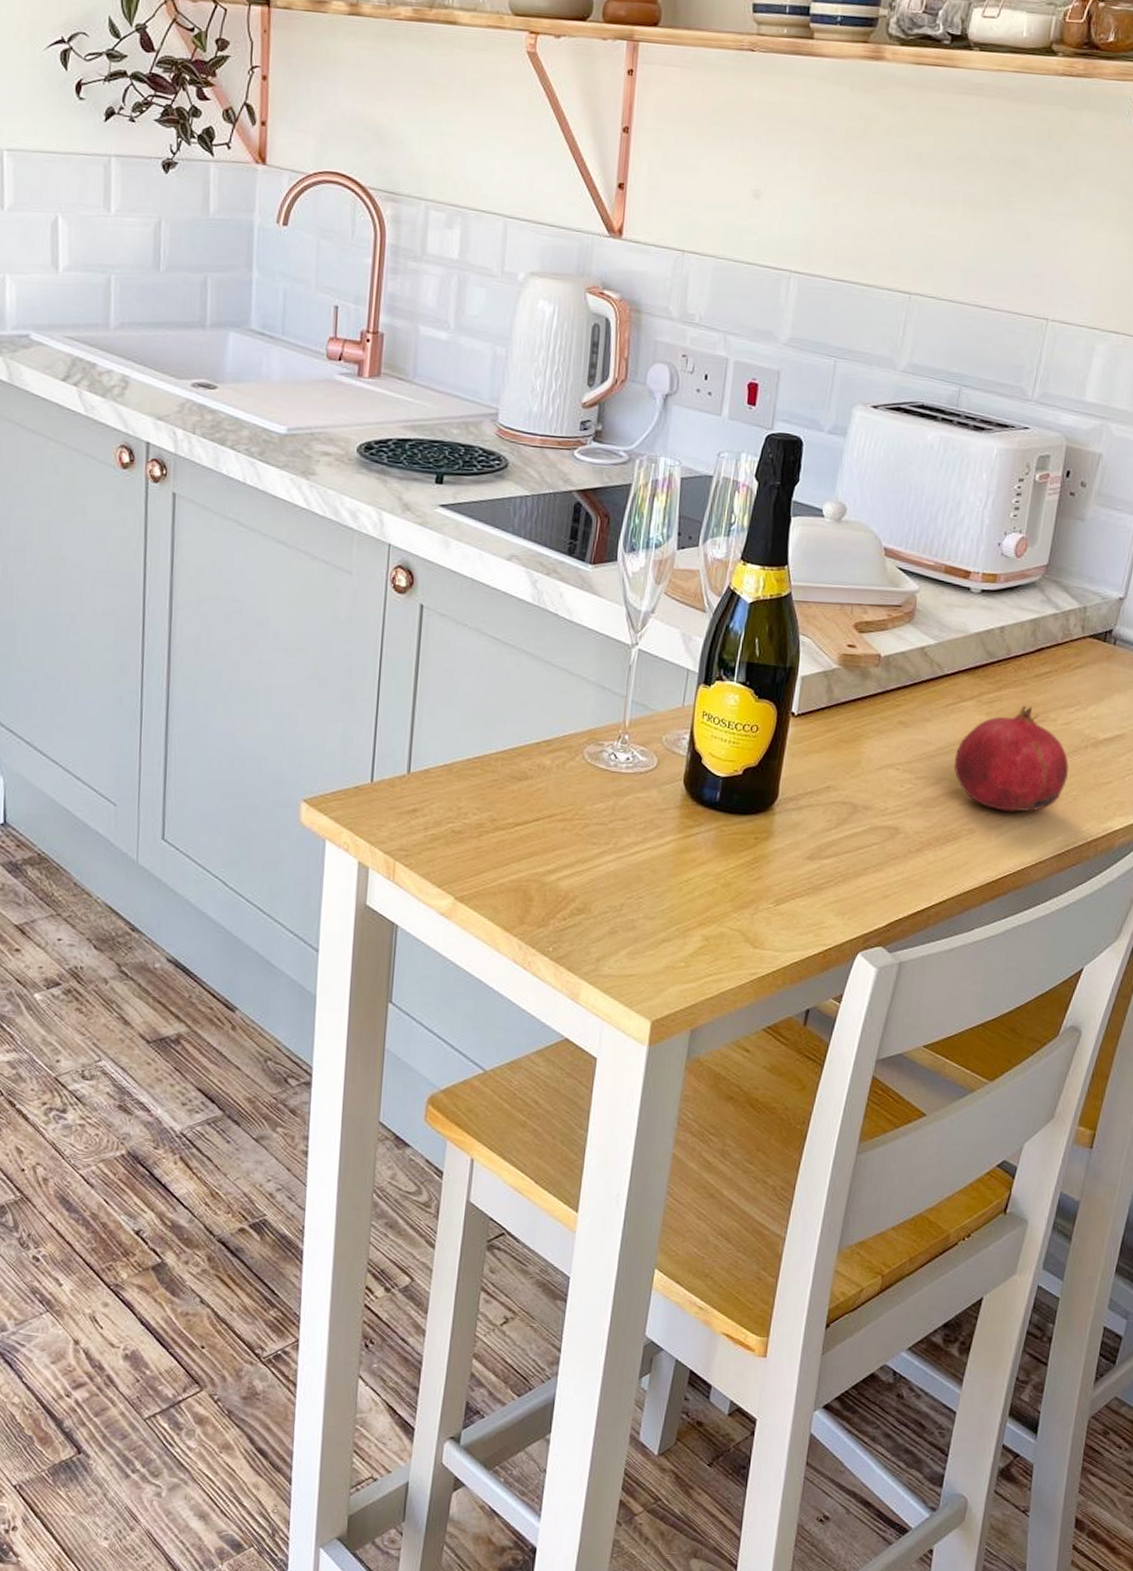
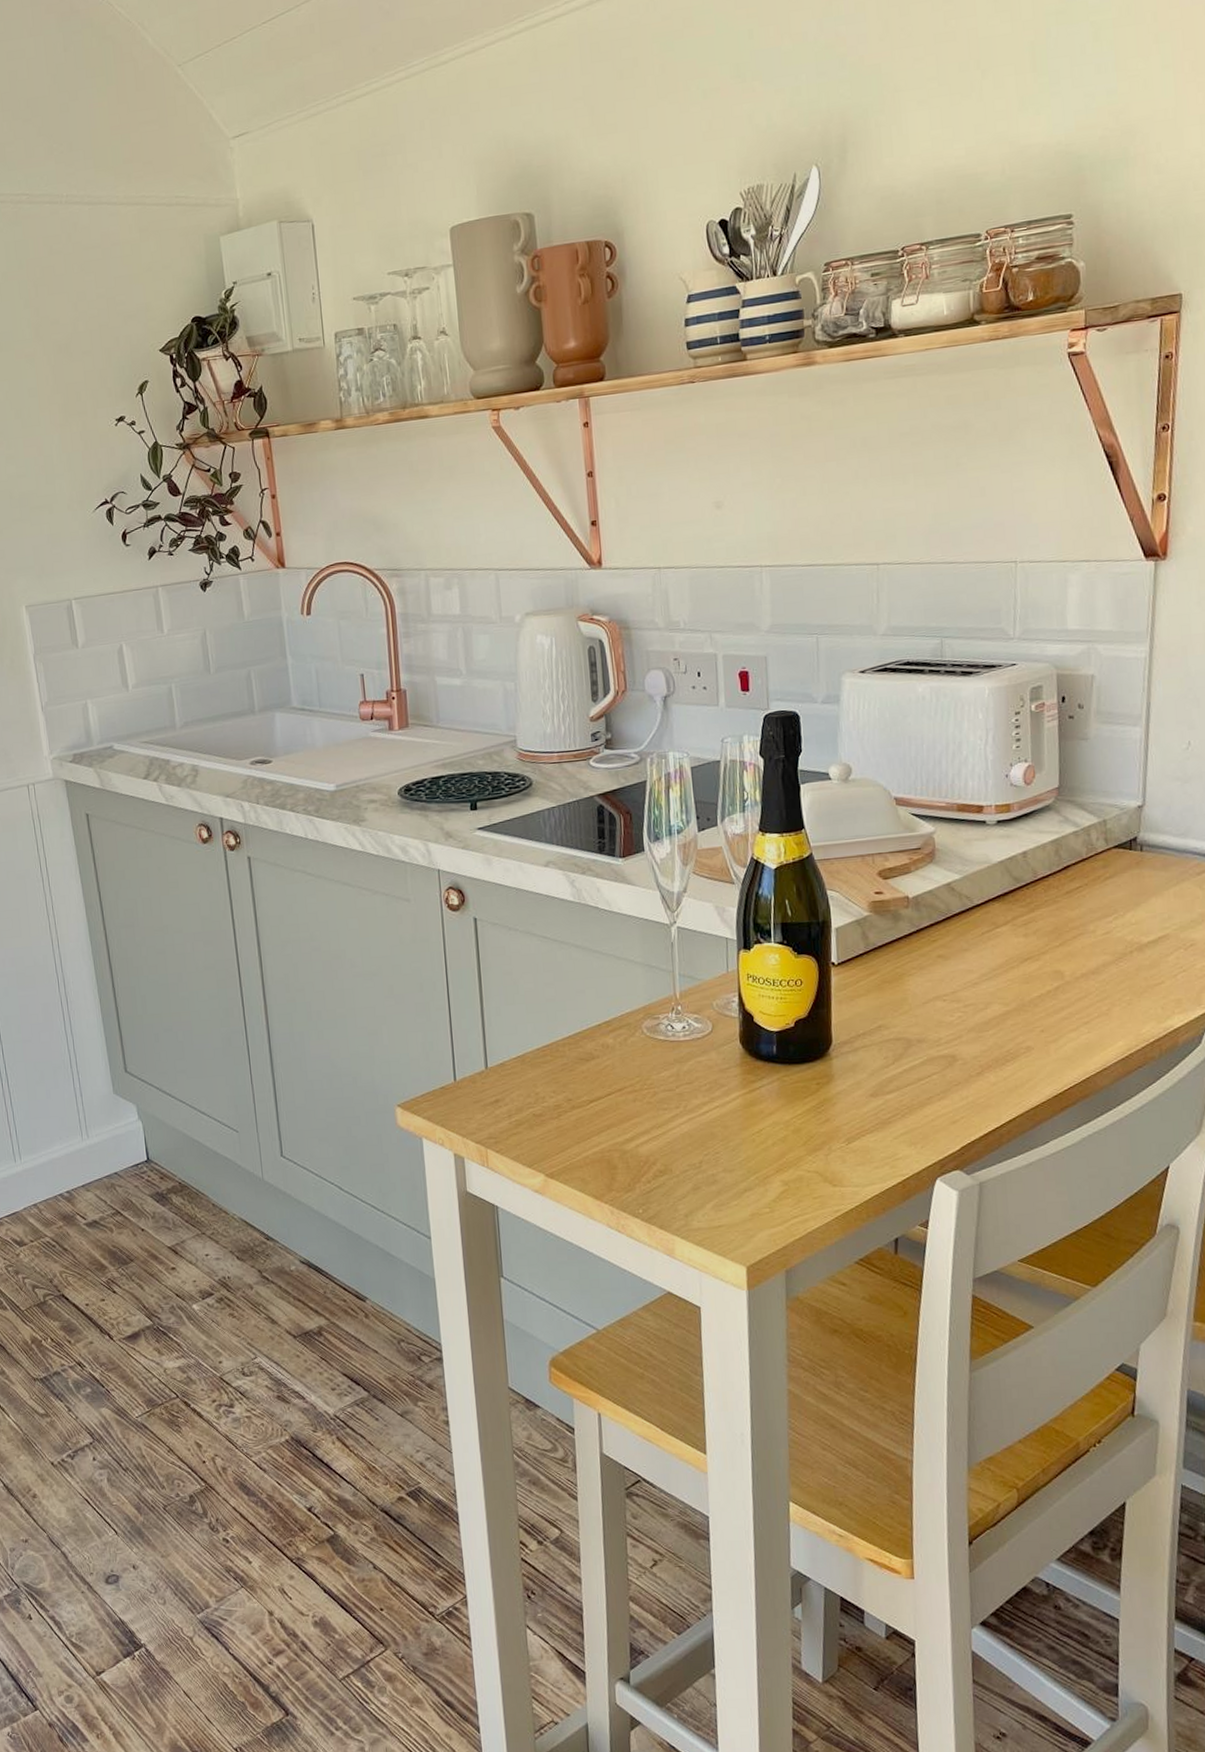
fruit: present [953,705,1069,812] -> none [999,921,1117,1025]

